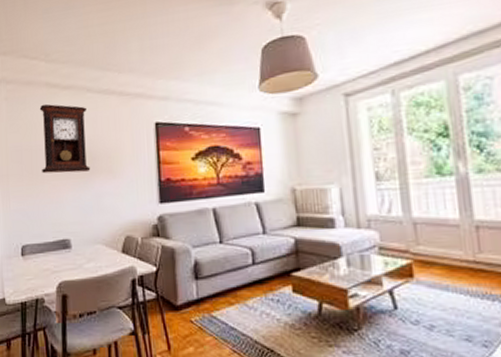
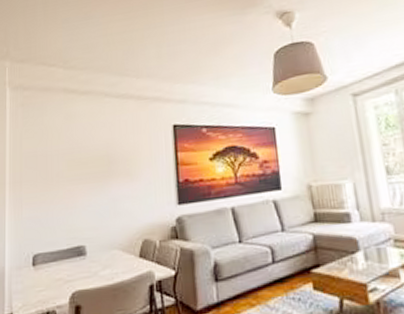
pendulum clock: present [39,103,91,174] -> none [56,109,108,179]

